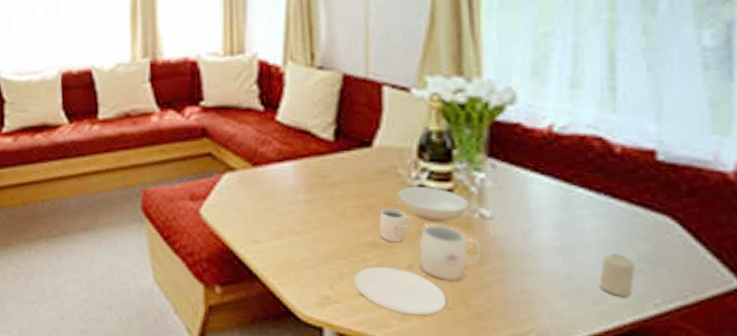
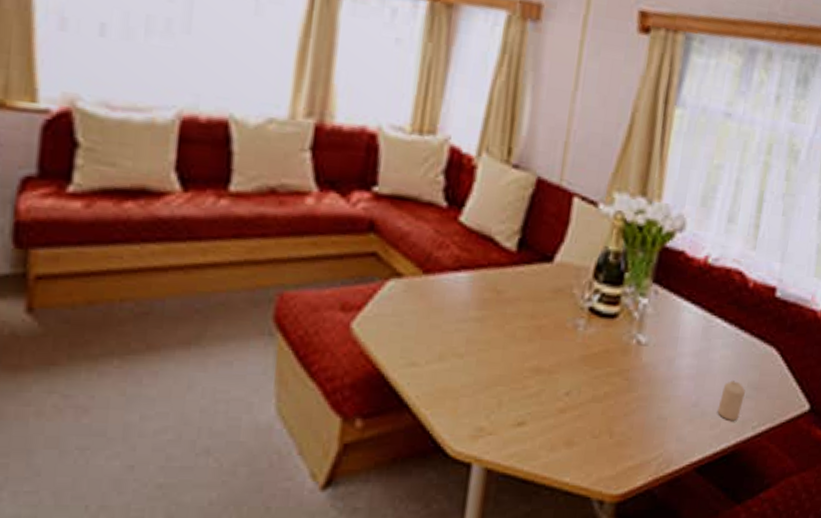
plate: present [354,266,447,316] -> none [511,393,595,446]
mug: present [378,208,411,243] -> none [545,330,577,368]
bowl: present [397,187,469,222] -> none [568,308,630,347]
mug: present [419,224,484,282] -> none [576,349,634,409]

